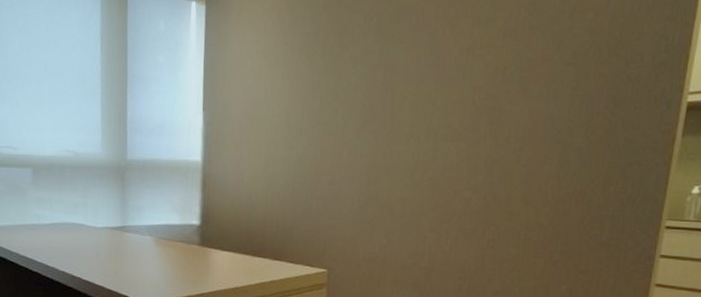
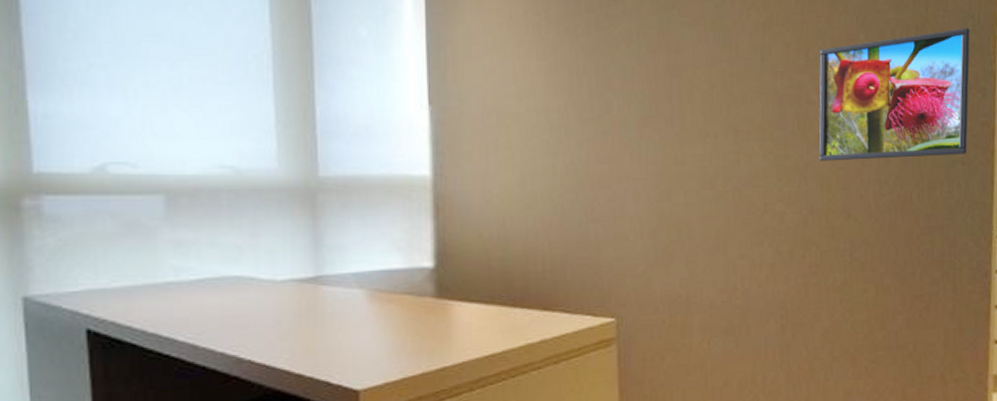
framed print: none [505,48,662,160] -> present [819,27,970,161]

